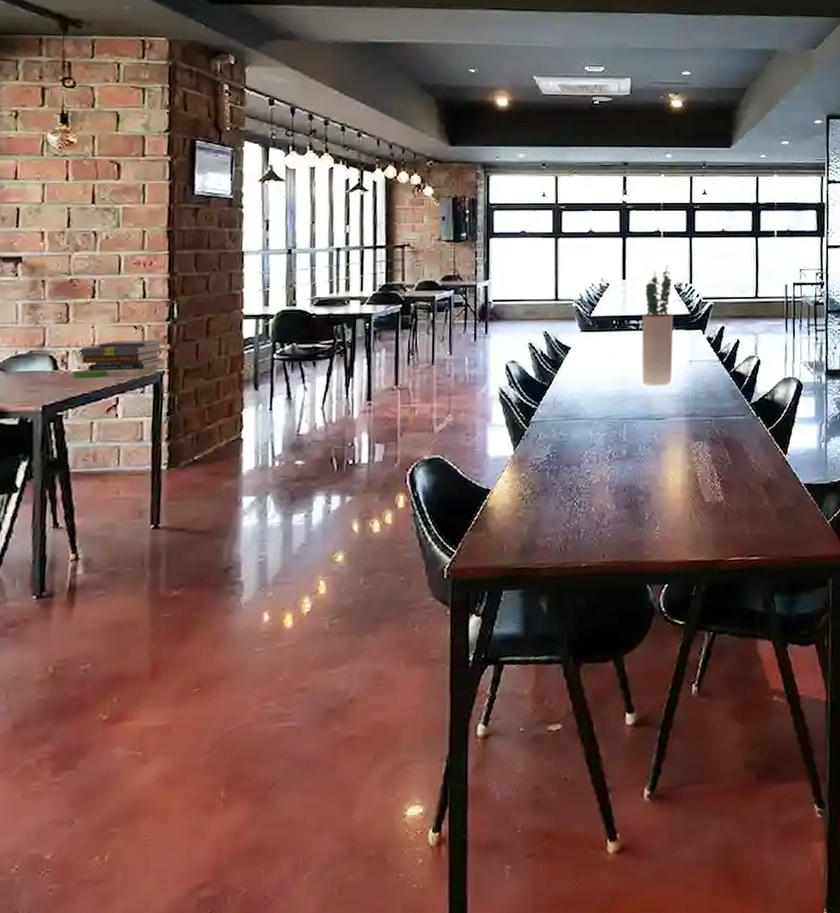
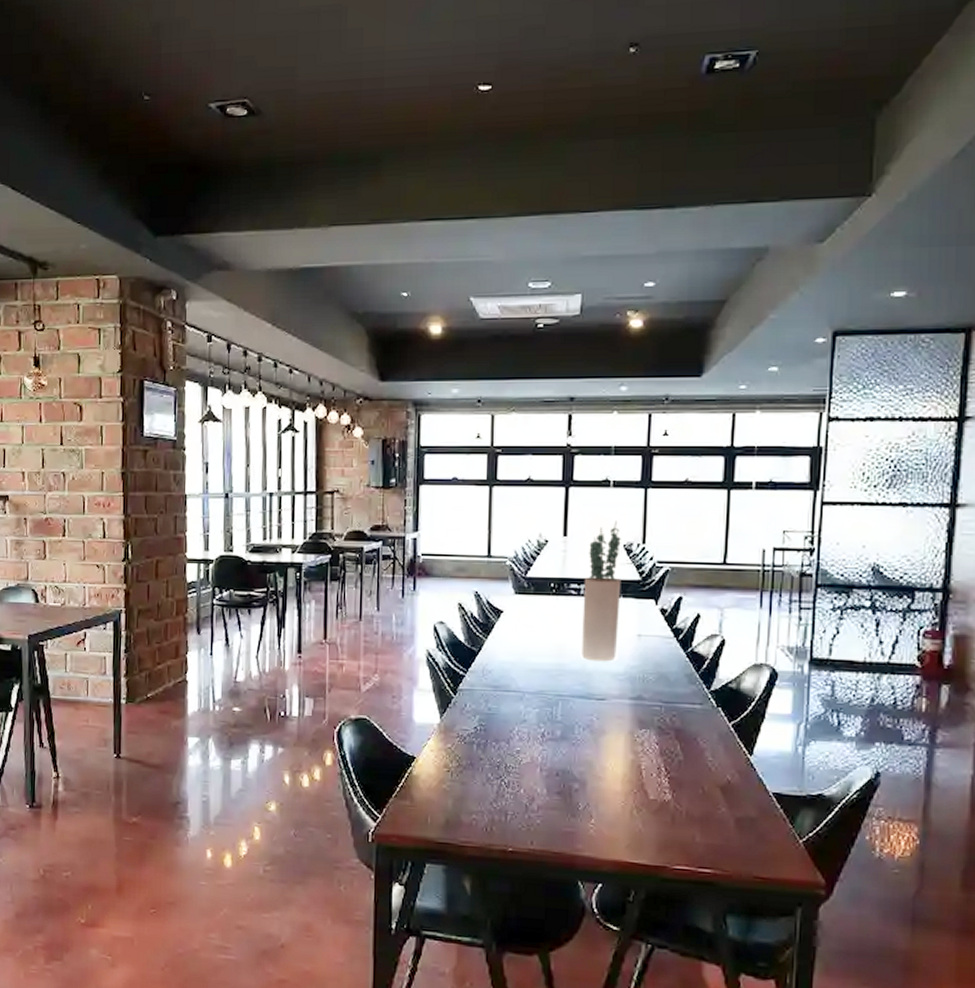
books: present [73,340,165,378] -> none [51,578,122,613]

